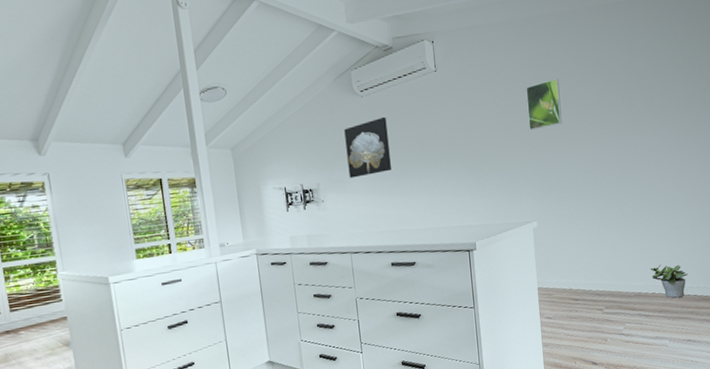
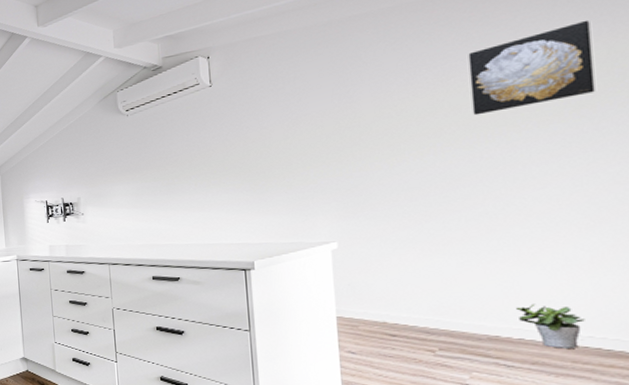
wall art: present [344,116,391,178] -> none [107,133,156,193]
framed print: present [526,78,562,131] -> none [325,84,376,143]
wall art: none [620,37,693,111] -> present [468,20,595,116]

